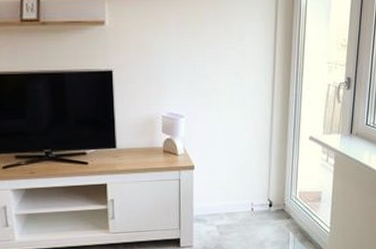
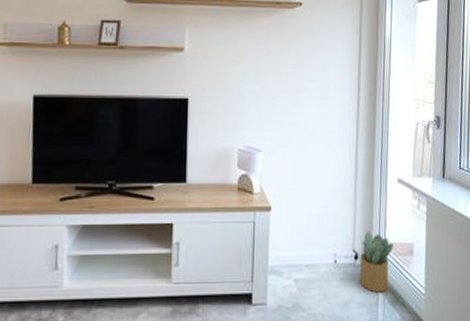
potted plant: none [273,182,304,233] -> present [359,231,394,293]

